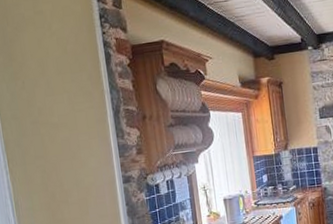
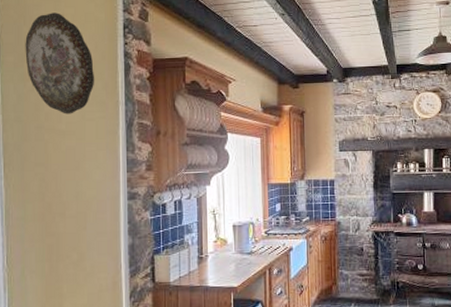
decorative plate: none [10,10,80,108] -> present [25,13,95,114]

